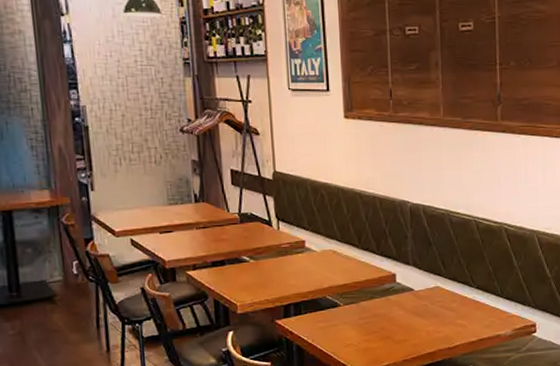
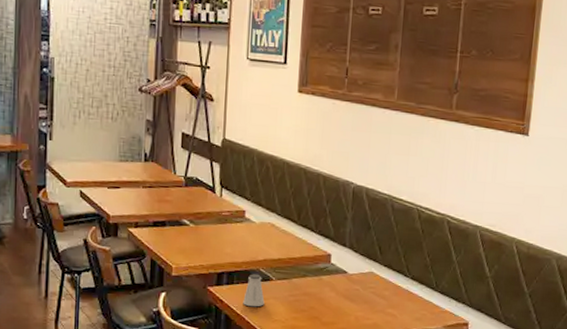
saltshaker: none [313,302,335,335] -> present [243,274,265,307]

